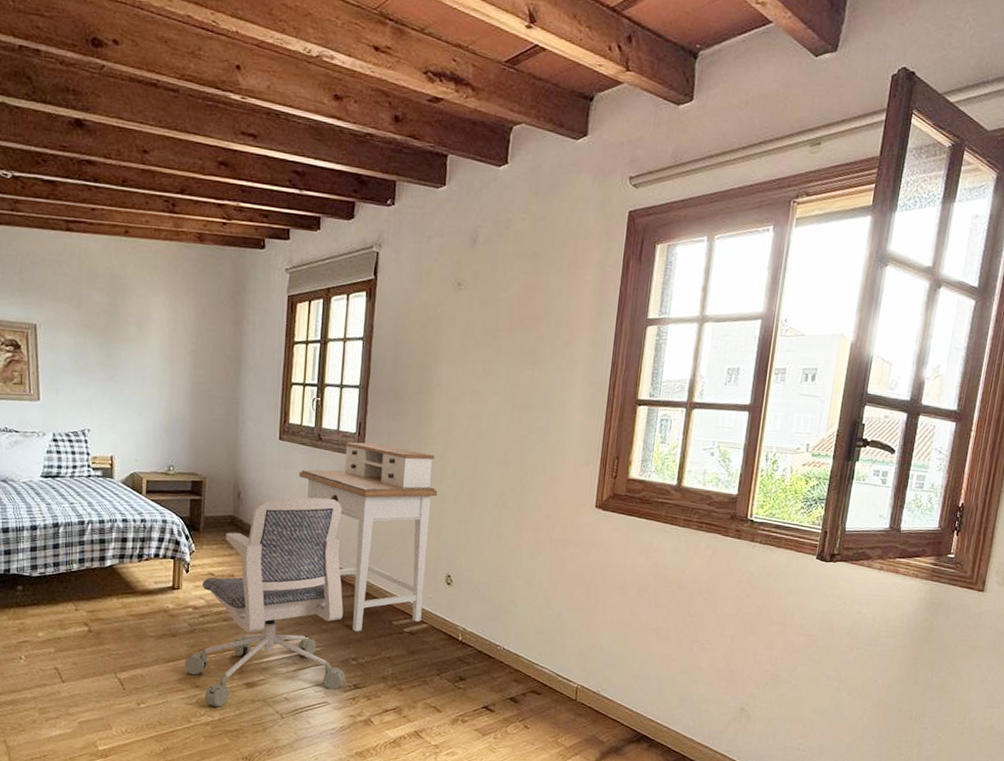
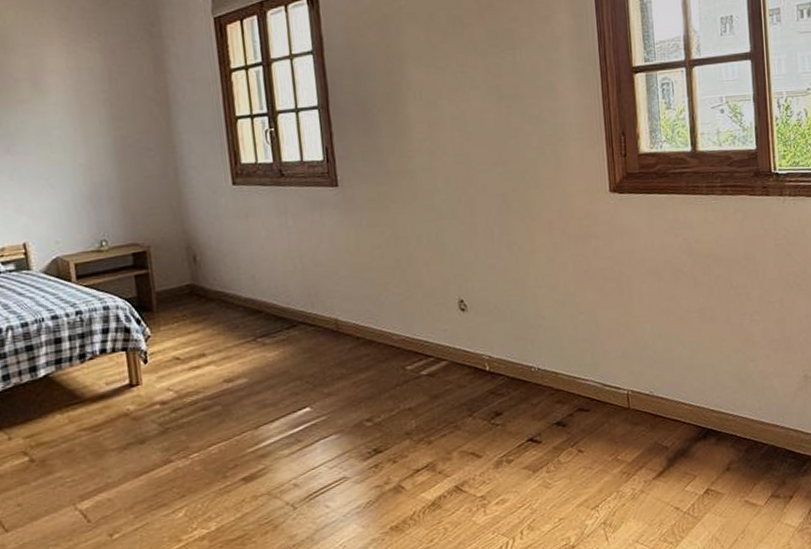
office chair: present [184,497,346,707] -> none [161,241,362,516]
desk: present [299,441,438,632] -> none [264,168,439,388]

